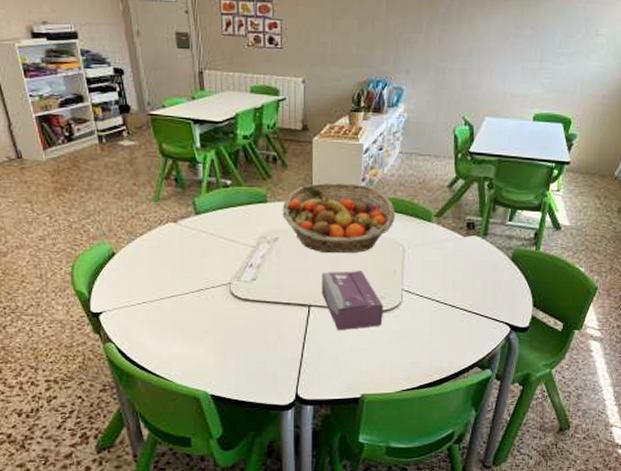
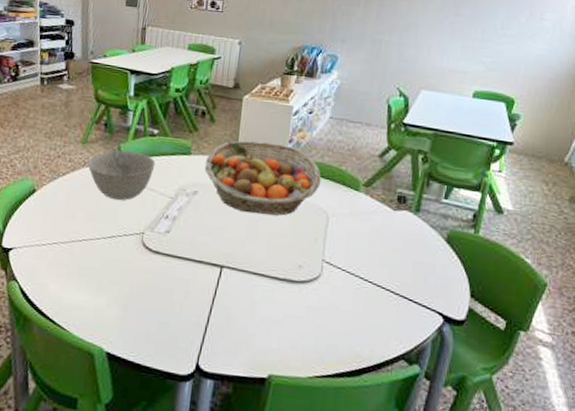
bowl: none [164,204,233,255] -> present [87,150,156,201]
tissue box: present [321,271,383,331] -> none [236,232,301,299]

